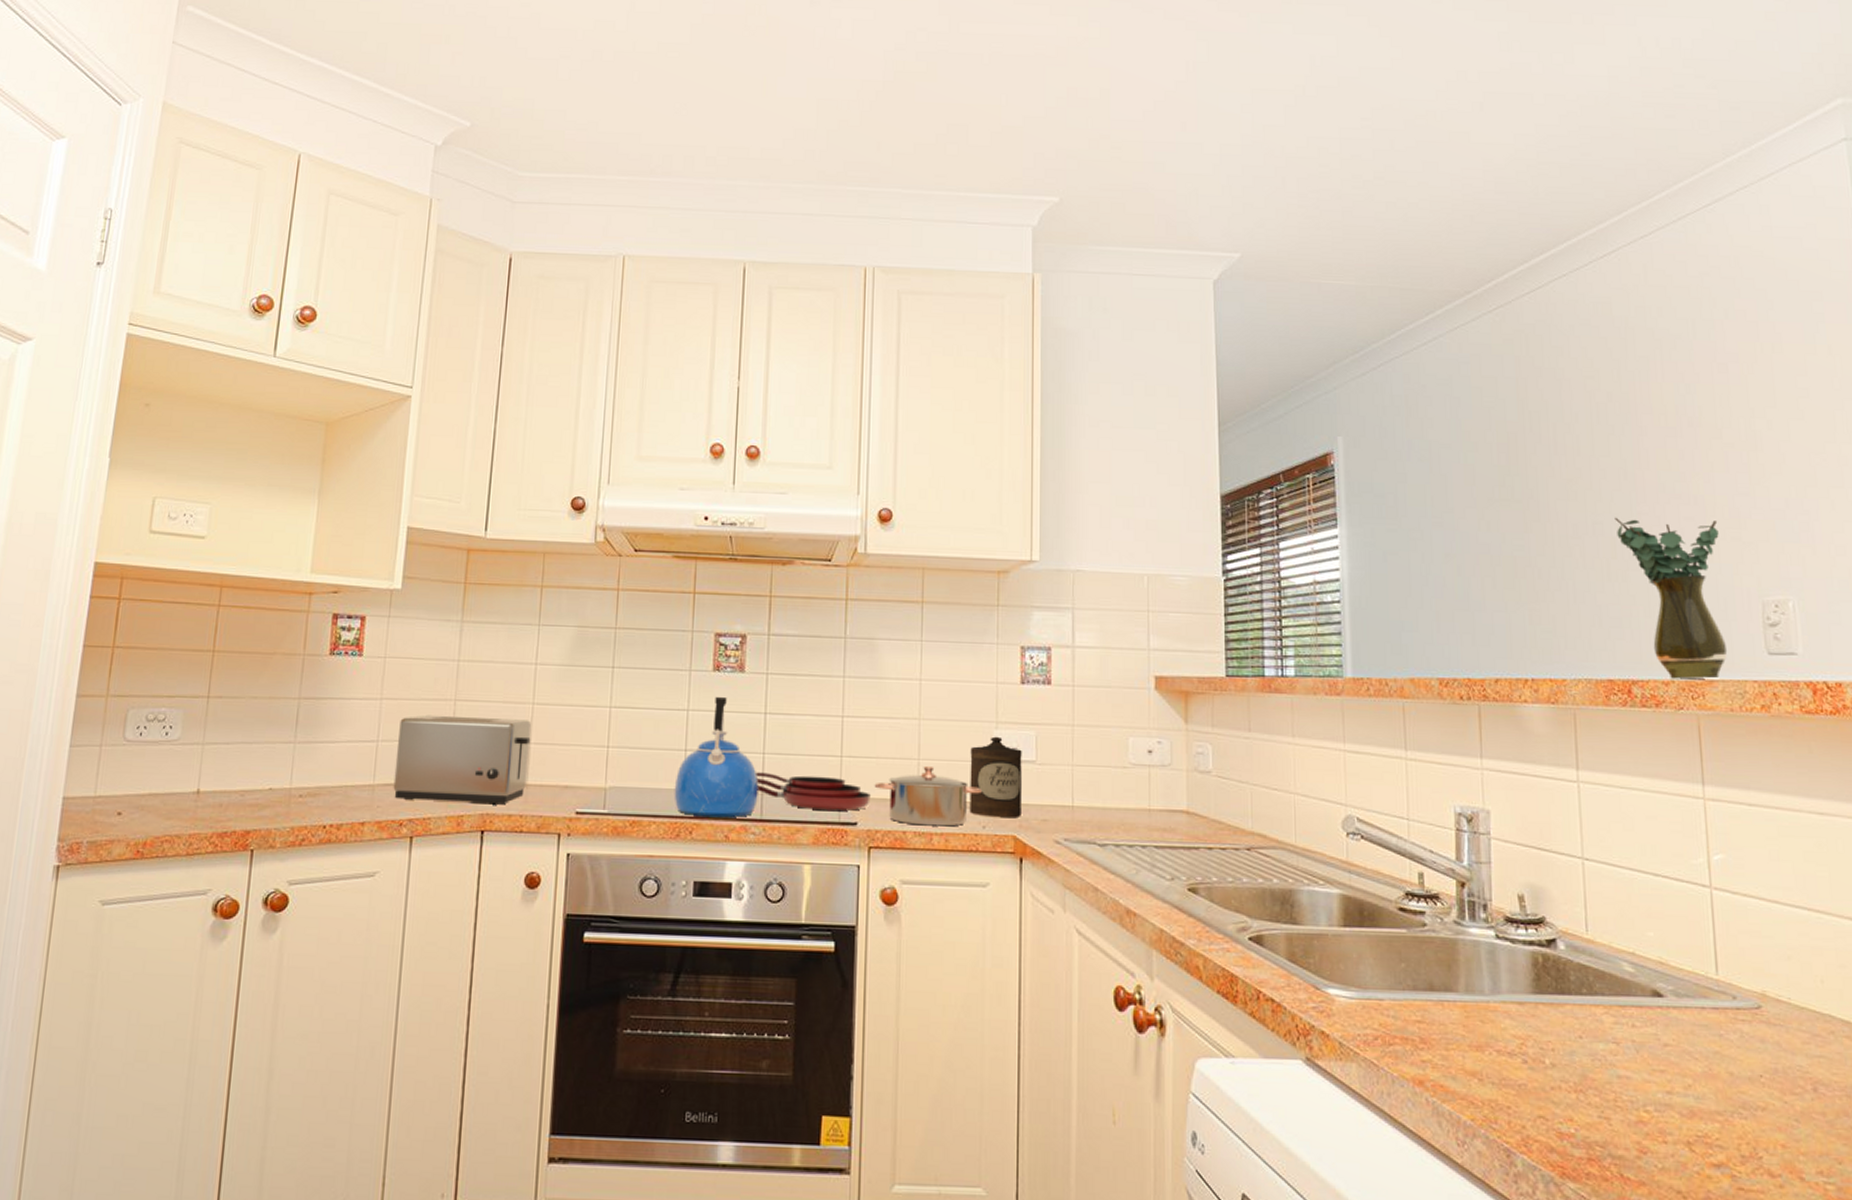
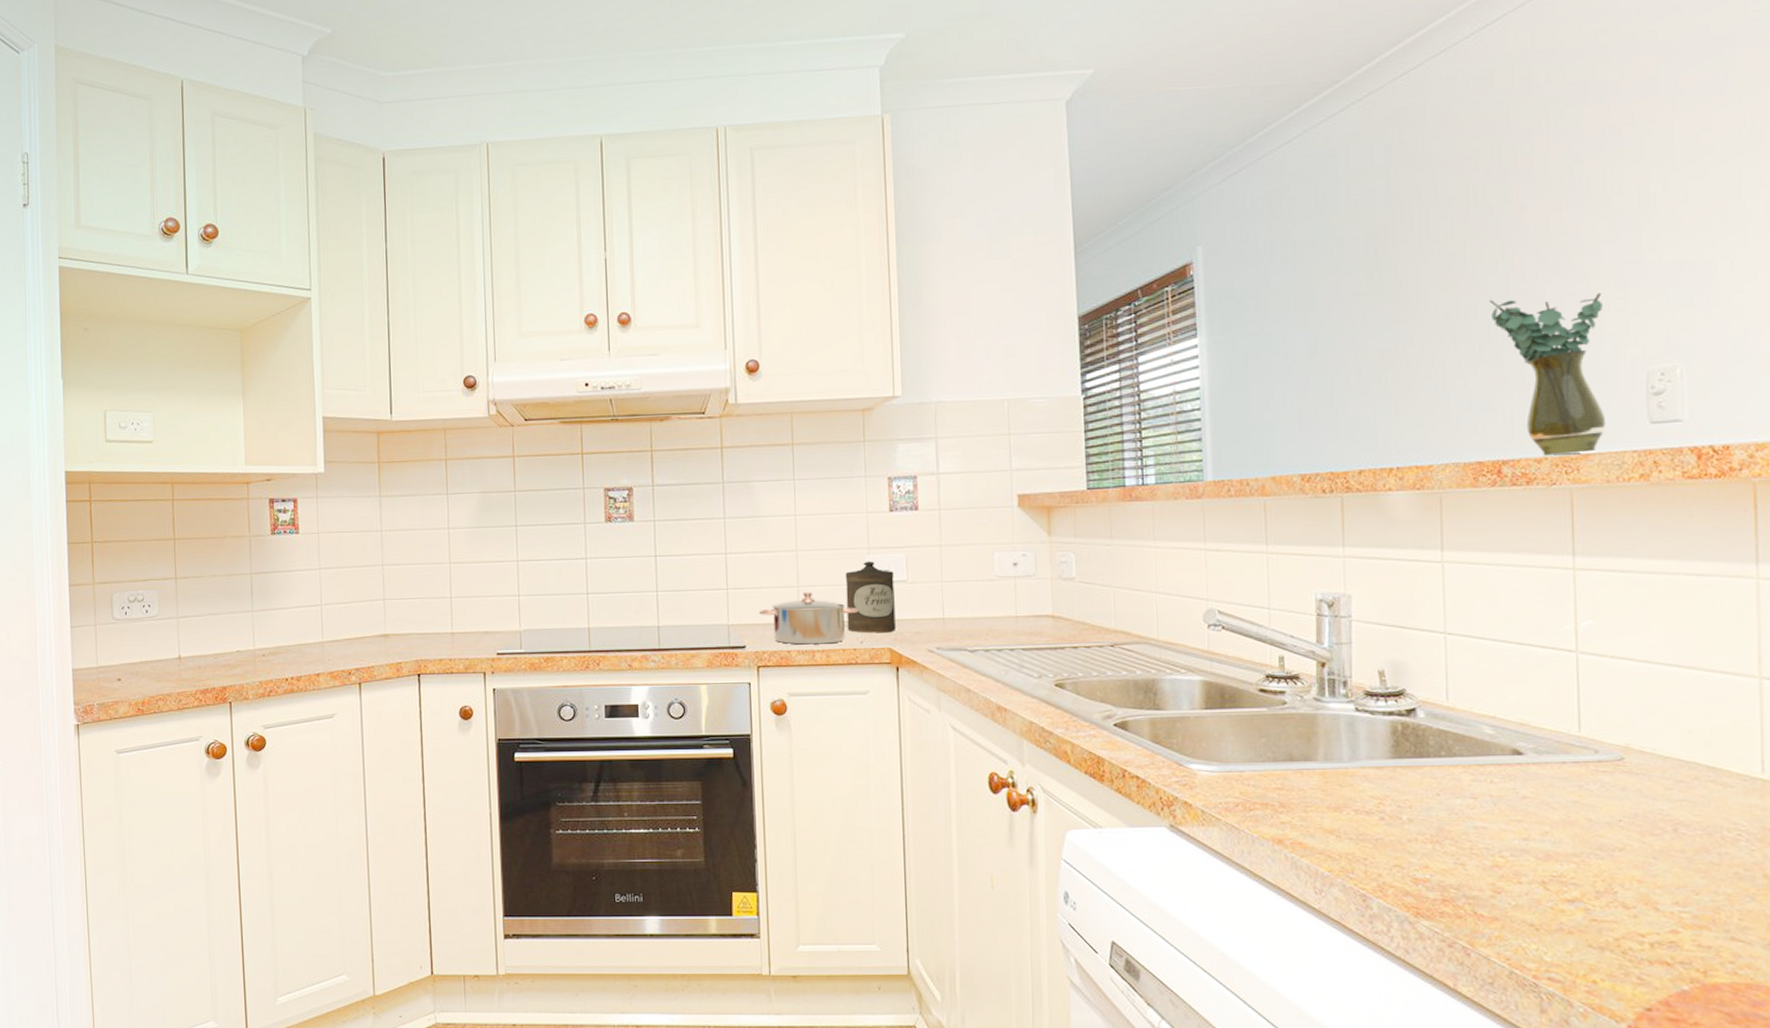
toaster: present [393,714,532,805] -> none [338,577,452,653]
kettle: present [674,696,759,818] -> none [580,544,655,650]
frying pan: present [756,772,871,811] -> none [651,607,756,637]

